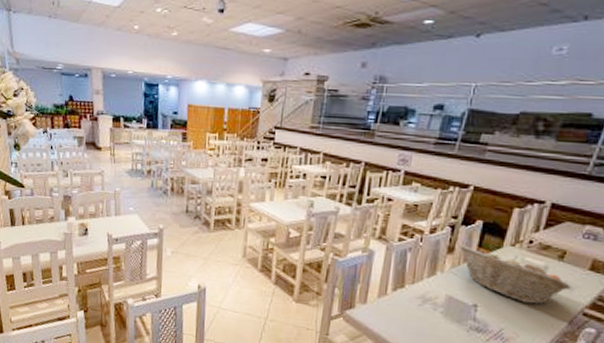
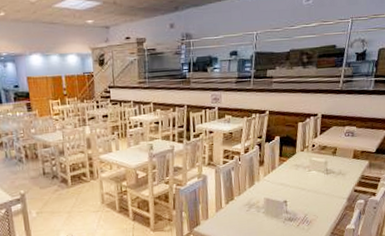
fruit basket: present [459,245,572,305] -> none [266,157,345,192]

